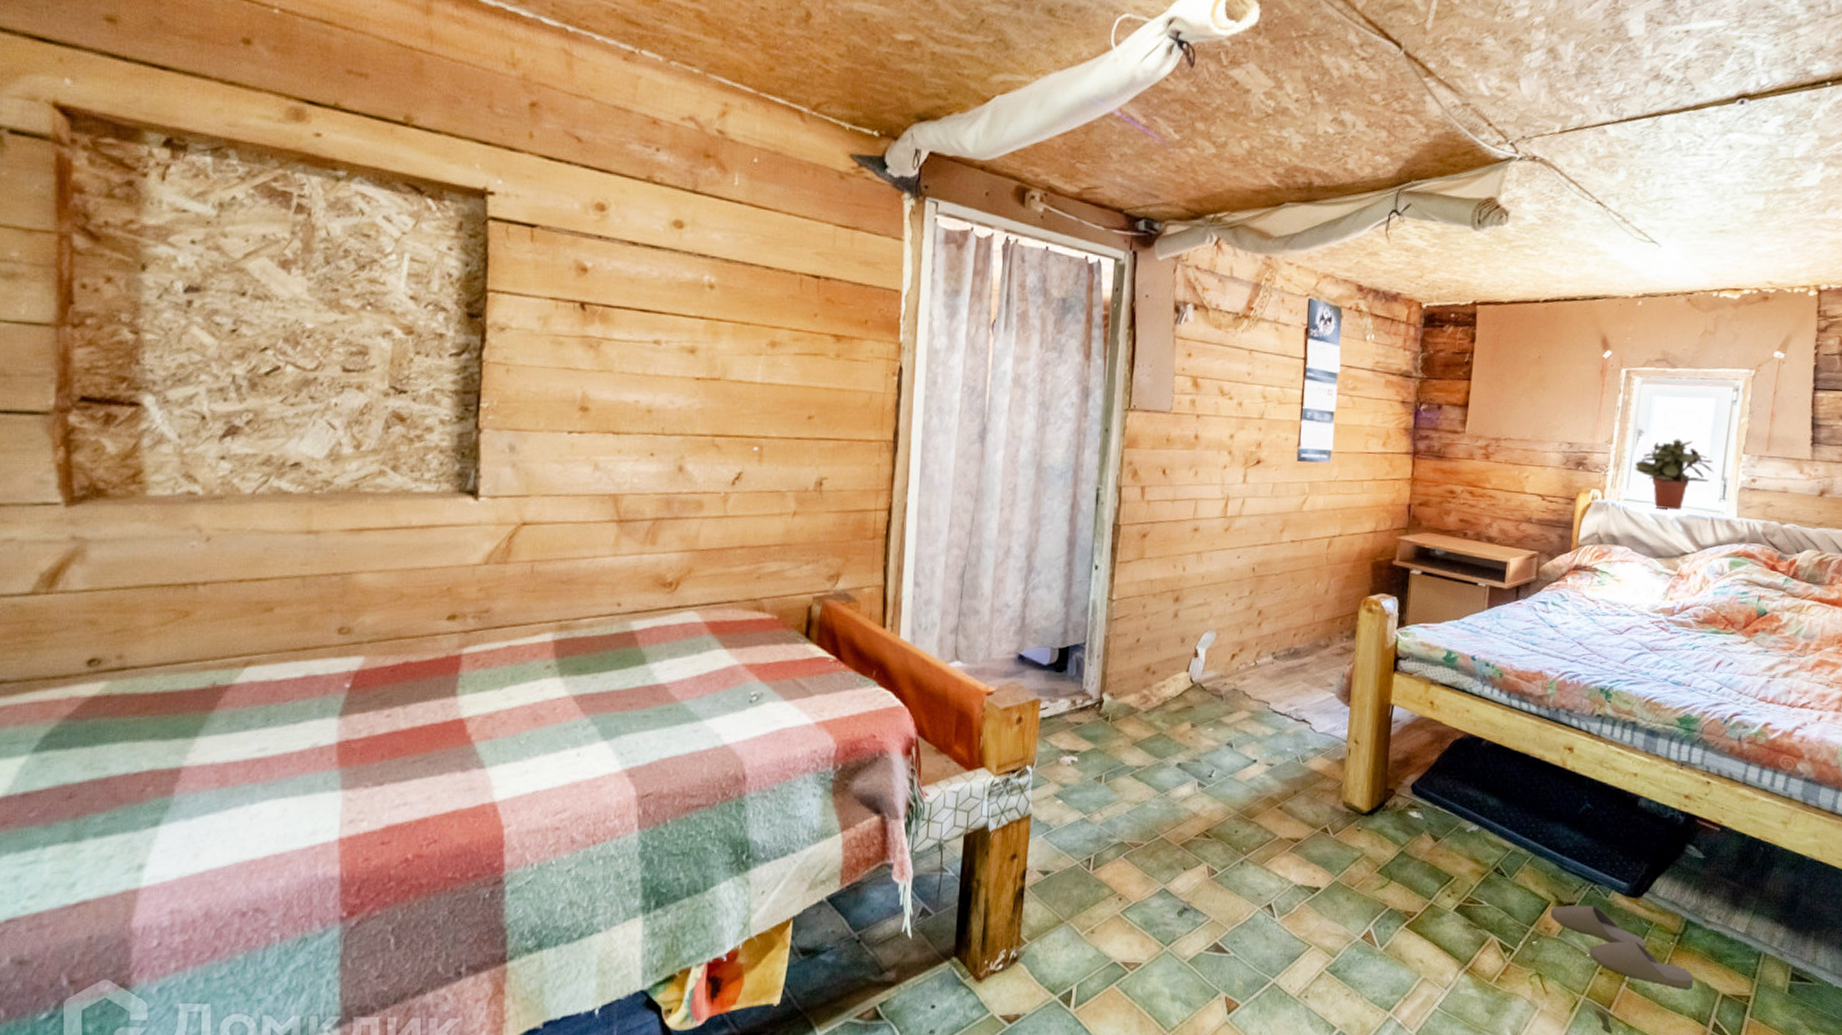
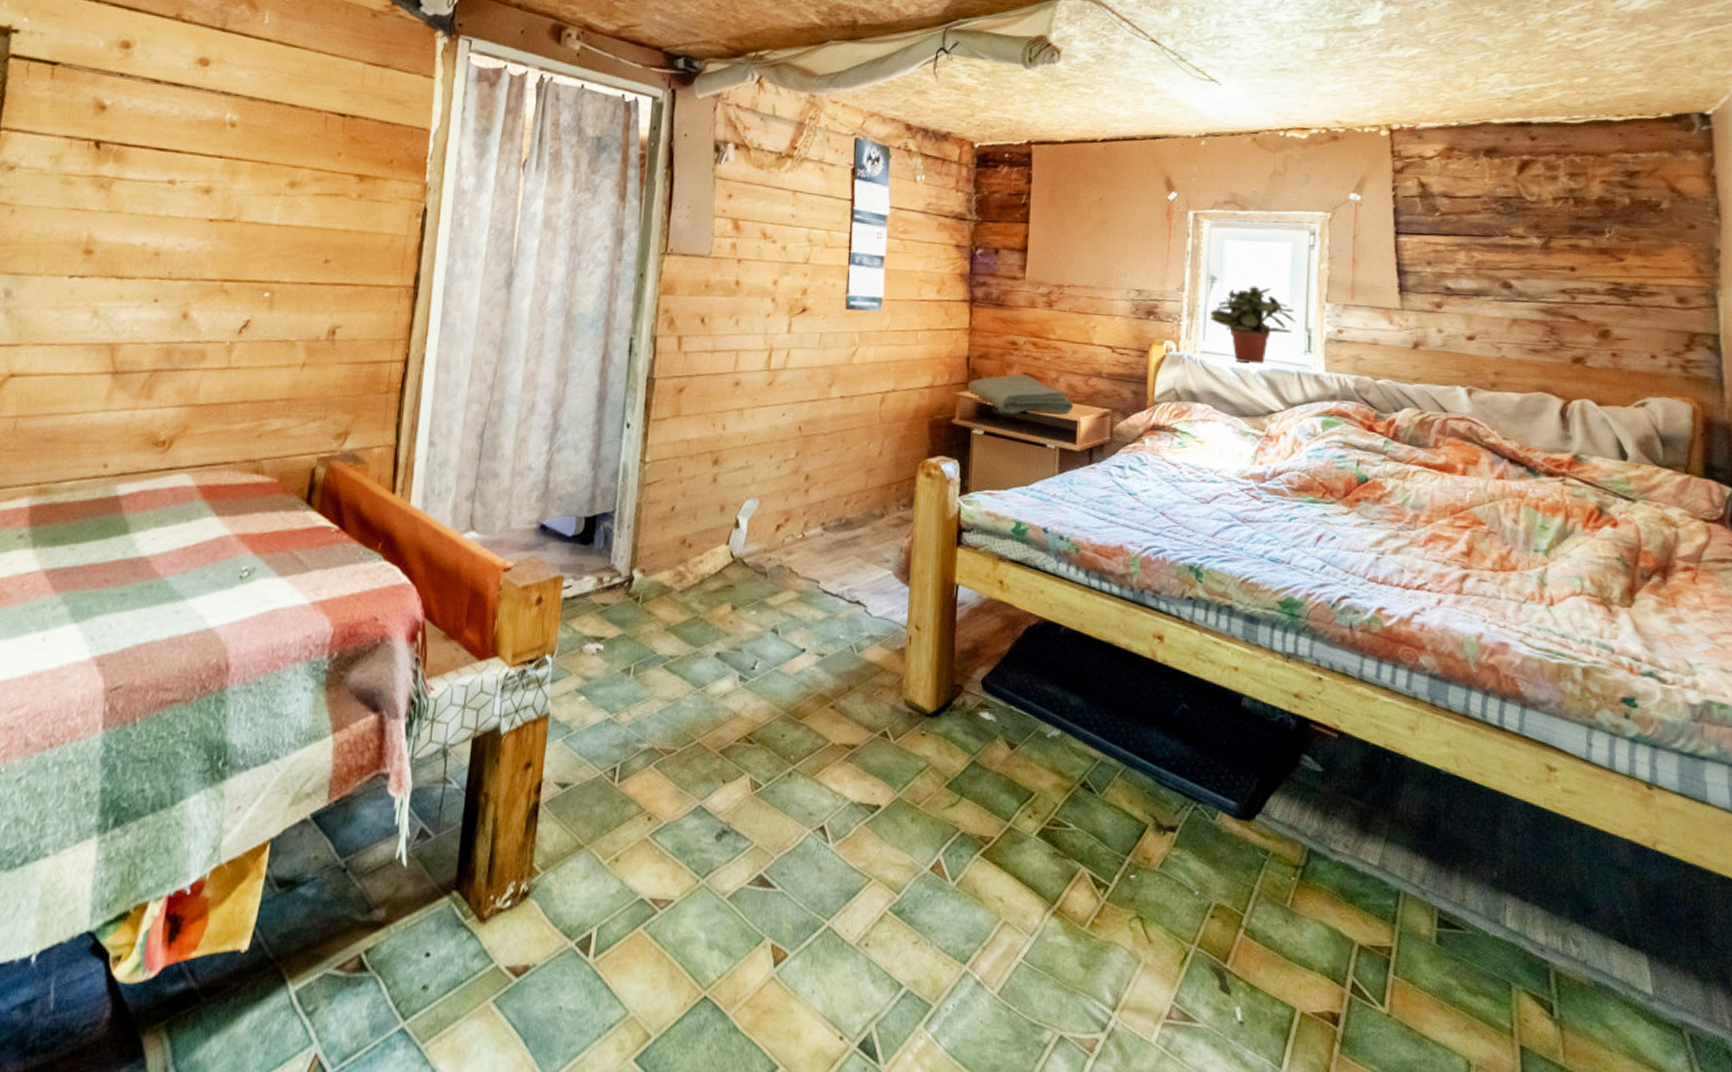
towel: none [1408,520,1505,556] -> present [968,374,1074,415]
slippers: present [1550,905,1694,989] -> none [1148,829,1323,938]

